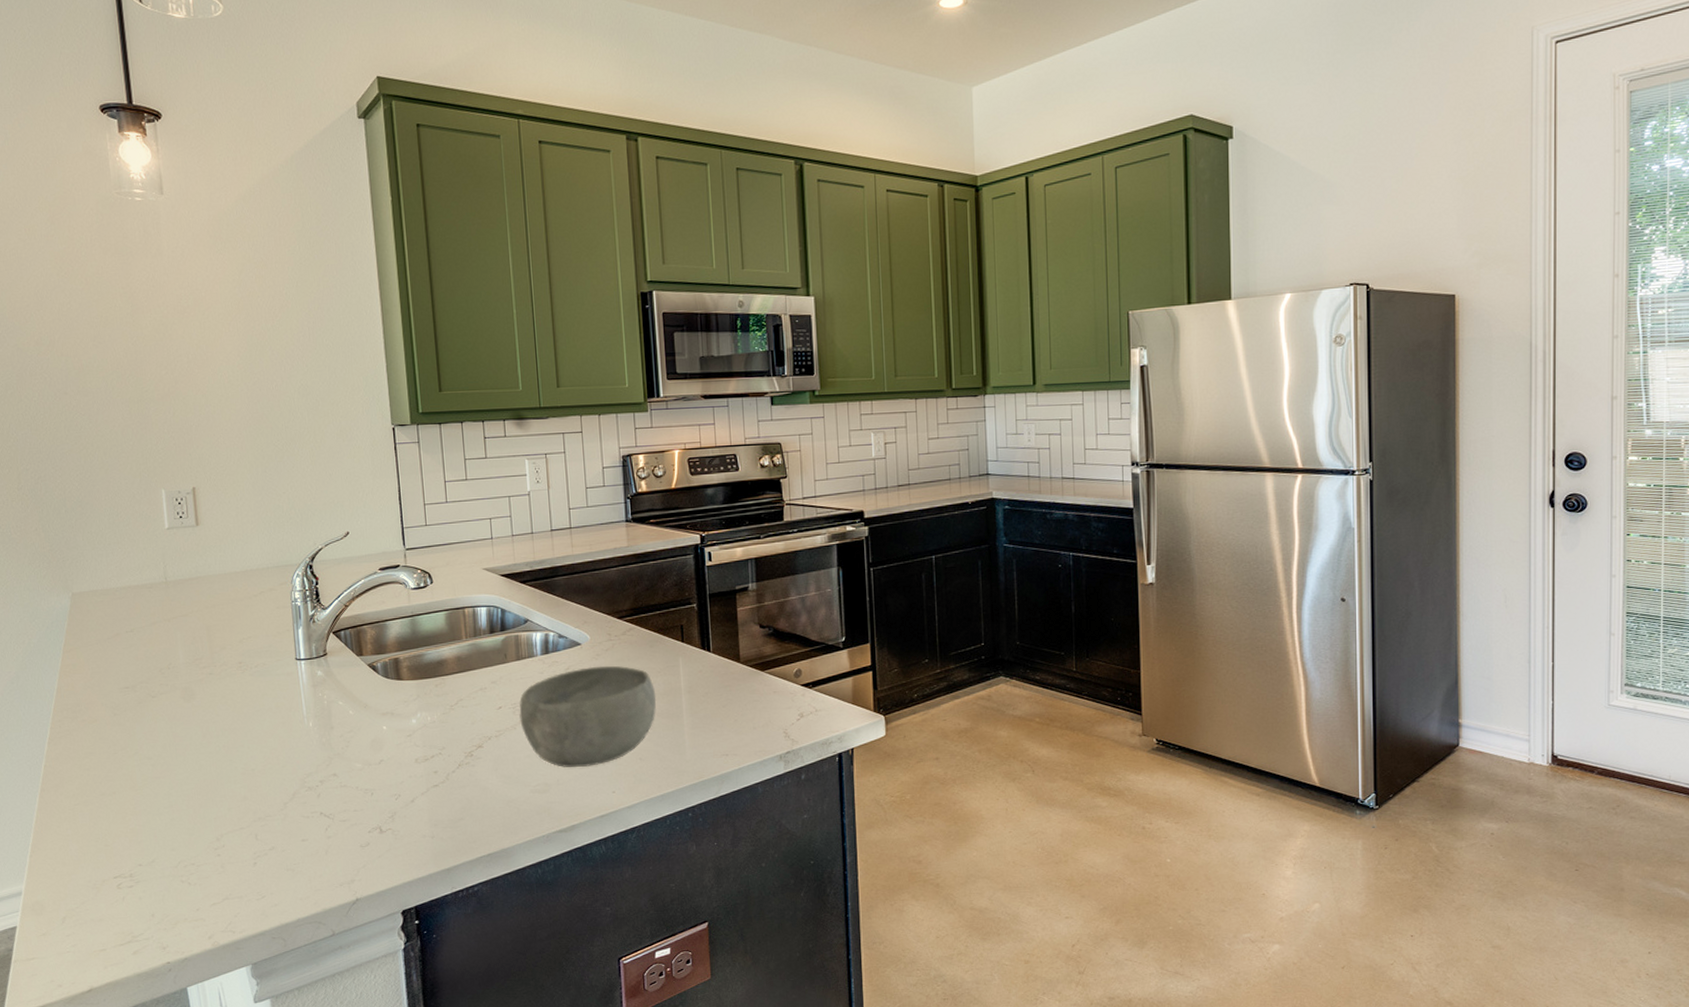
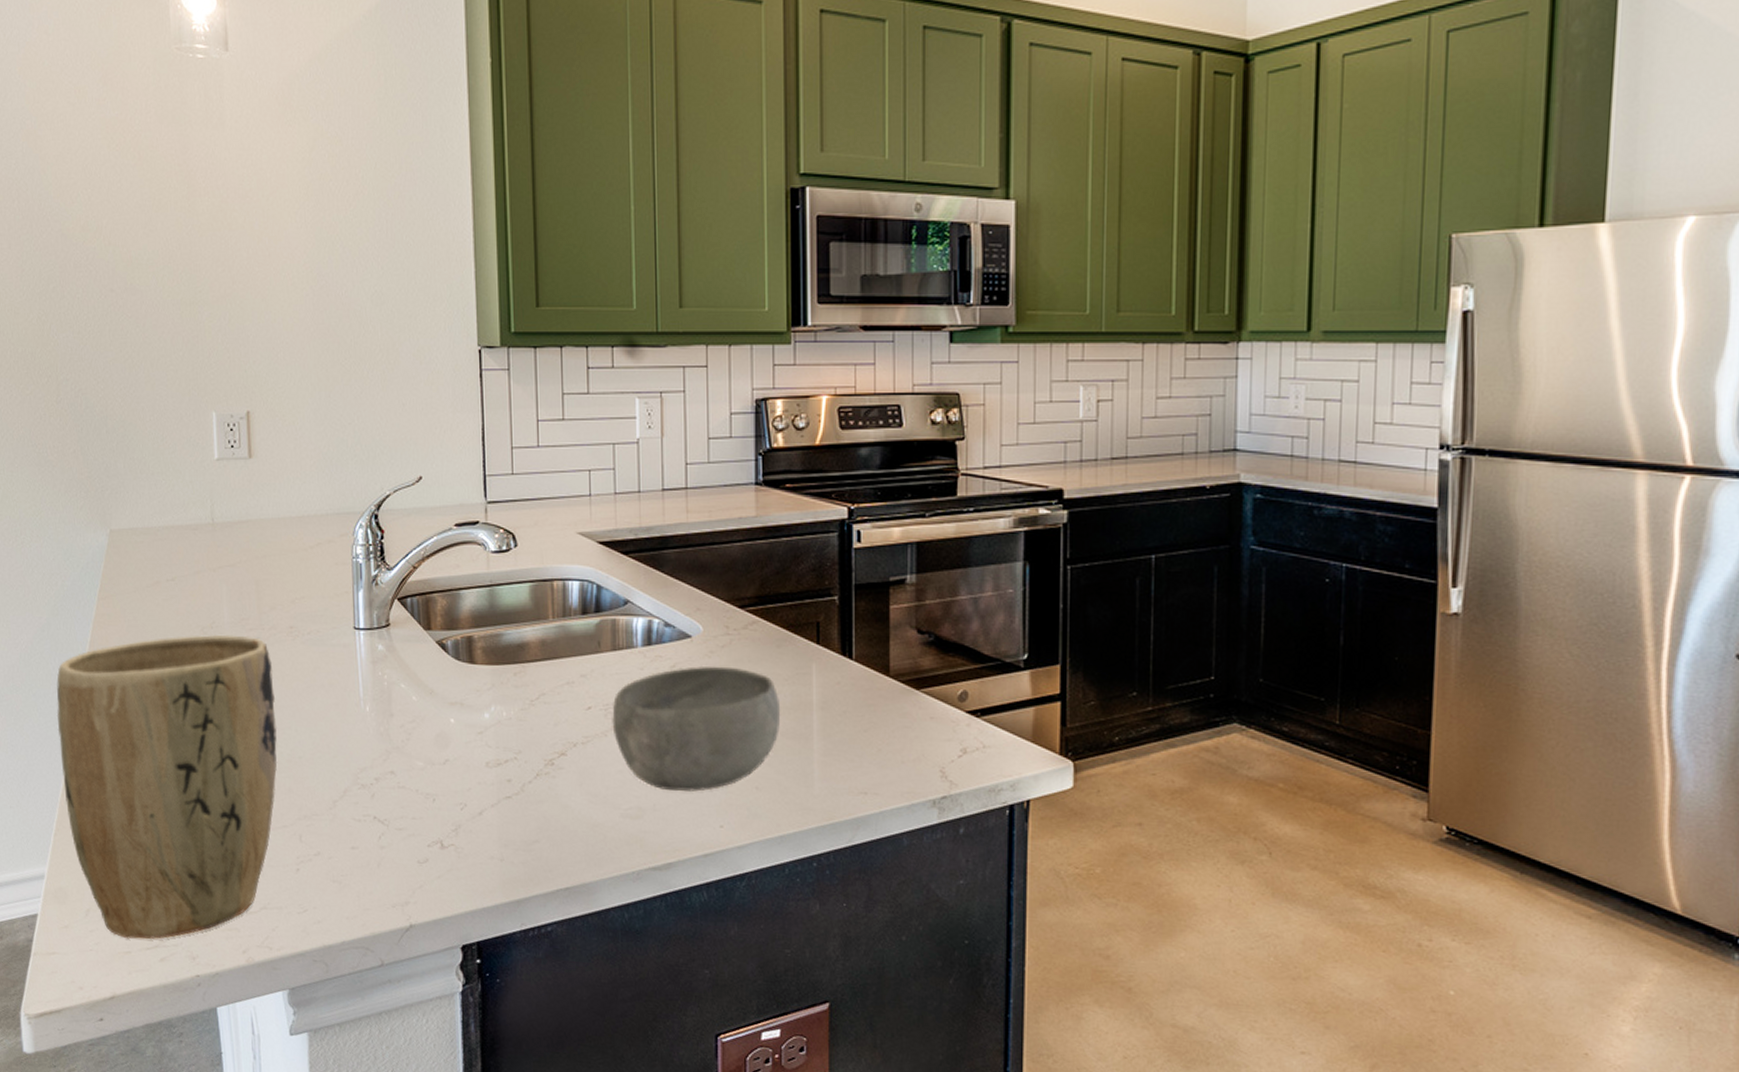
plant pot: none [27,673,233,939] -> present [56,634,278,939]

